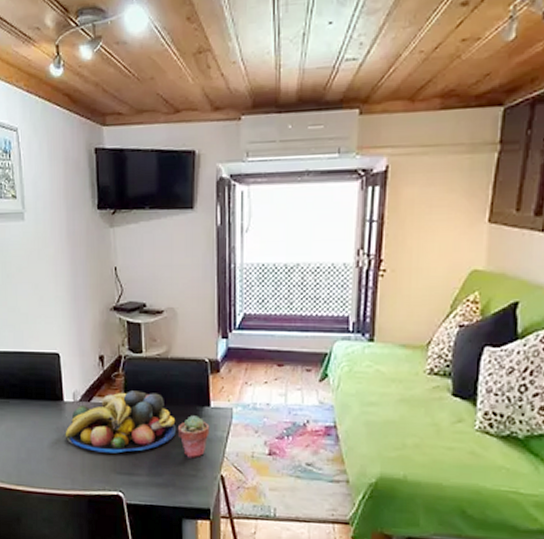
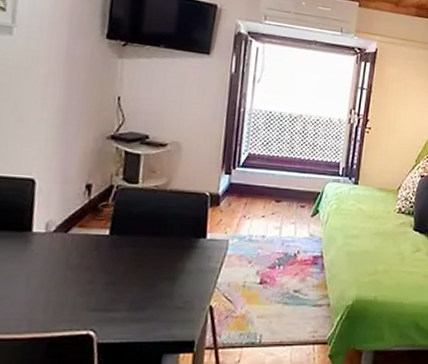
fruit bowl: present [65,390,177,454] -> none [27,221,168,289]
potted succulent: present [177,415,210,459] -> none [168,247,204,290]

